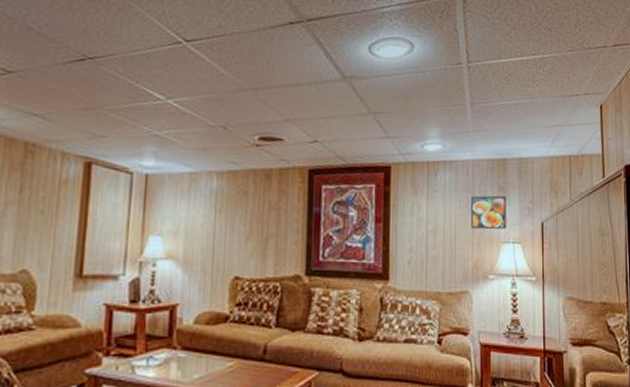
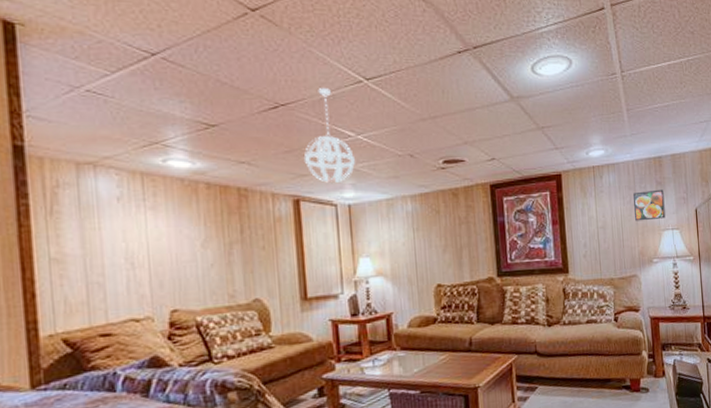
pendant light: none [103,45,161,150] -> present [303,88,355,184]

